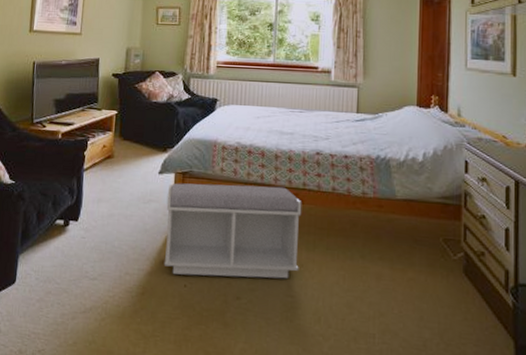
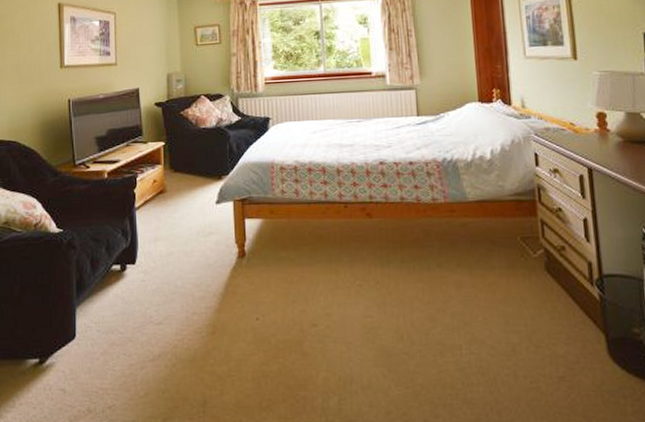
bench: present [163,183,302,279] -> none [227,202,375,308]

